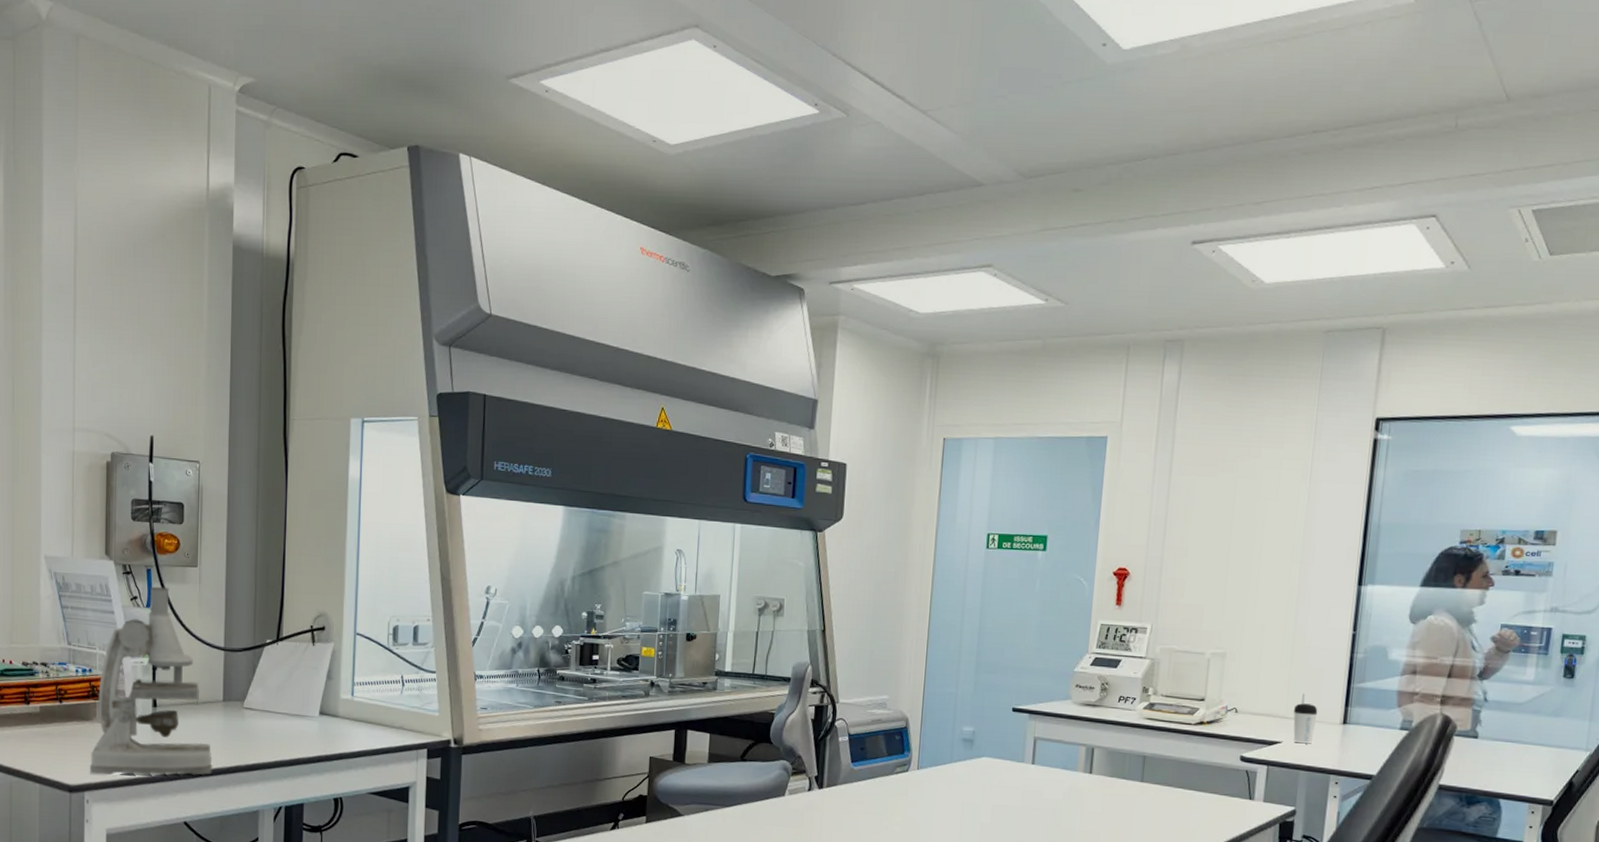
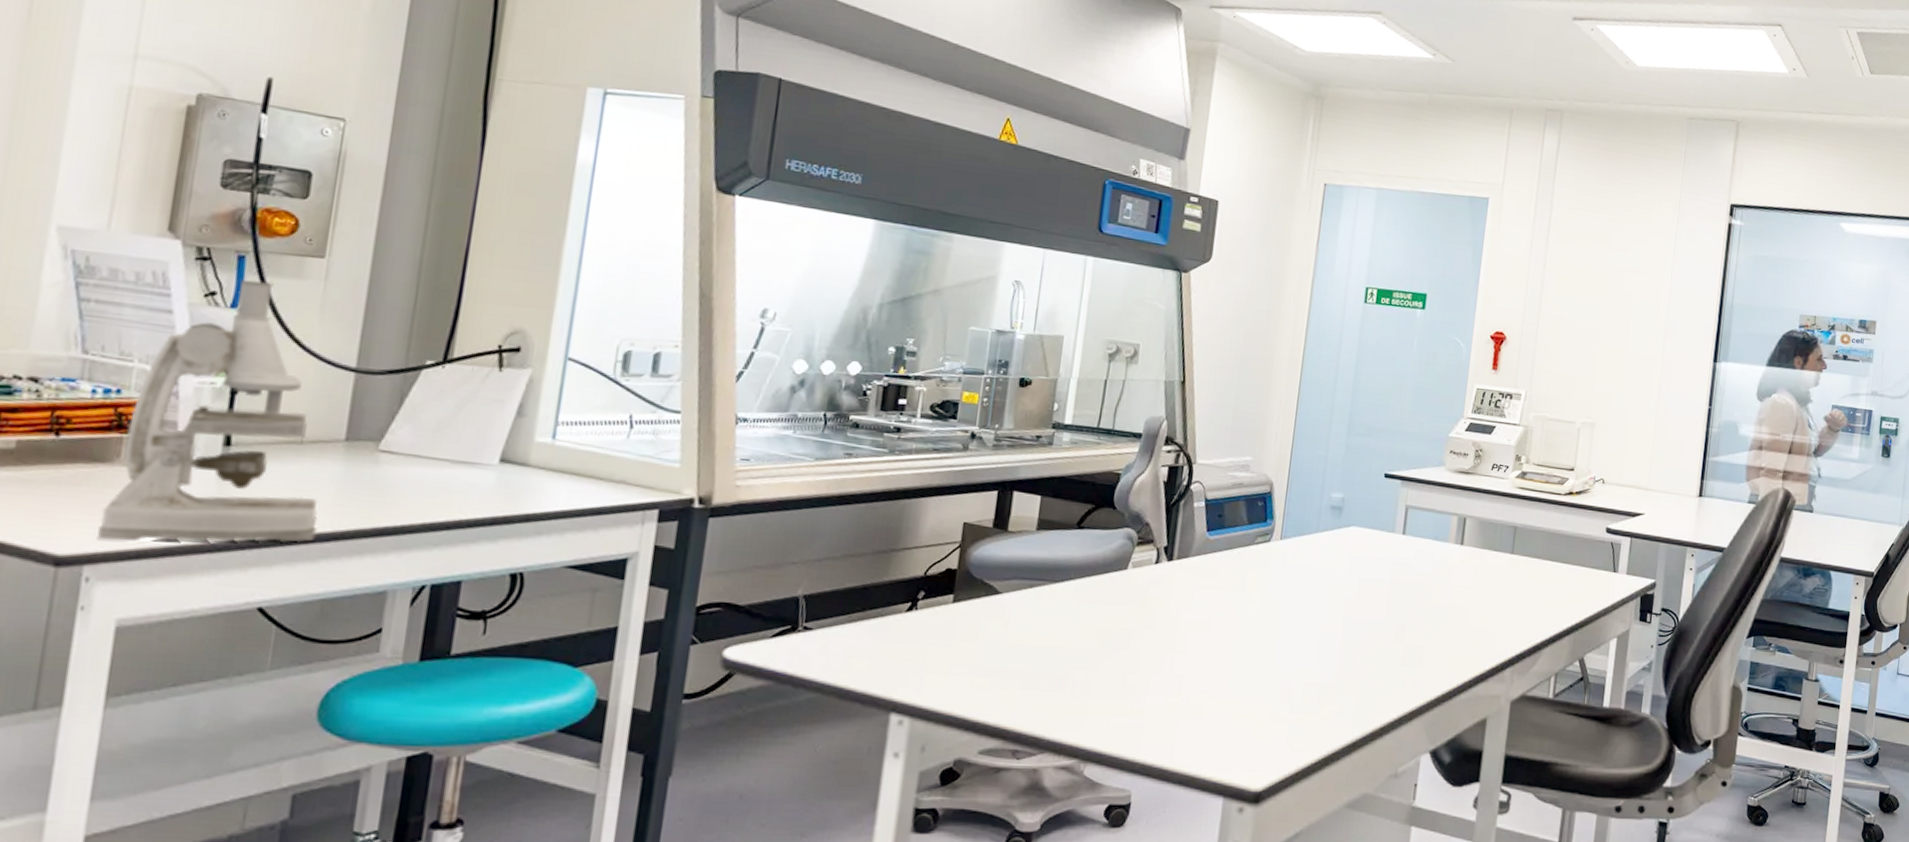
beverage cup: present [1293,693,1318,744] -> none [1655,465,1677,516]

